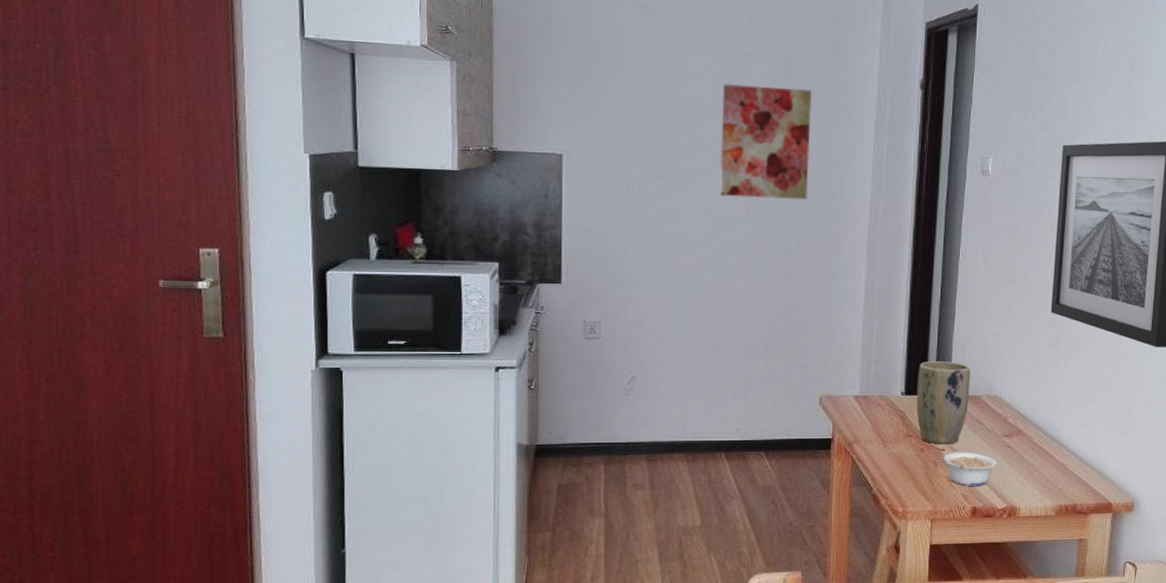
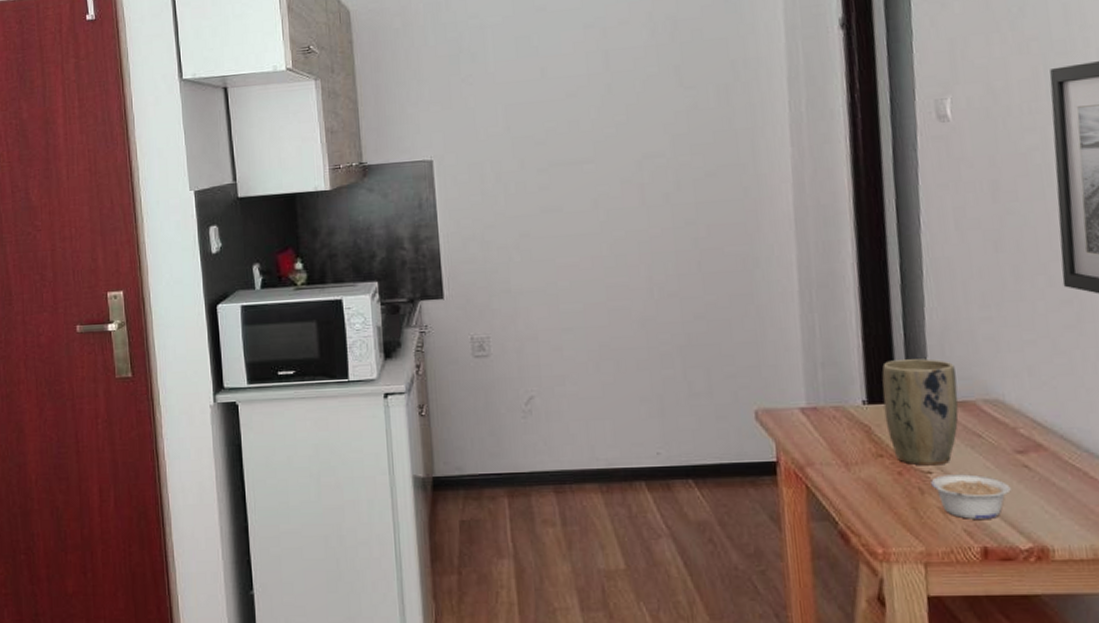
wall art: present [719,83,812,200] -> none [599,50,713,186]

